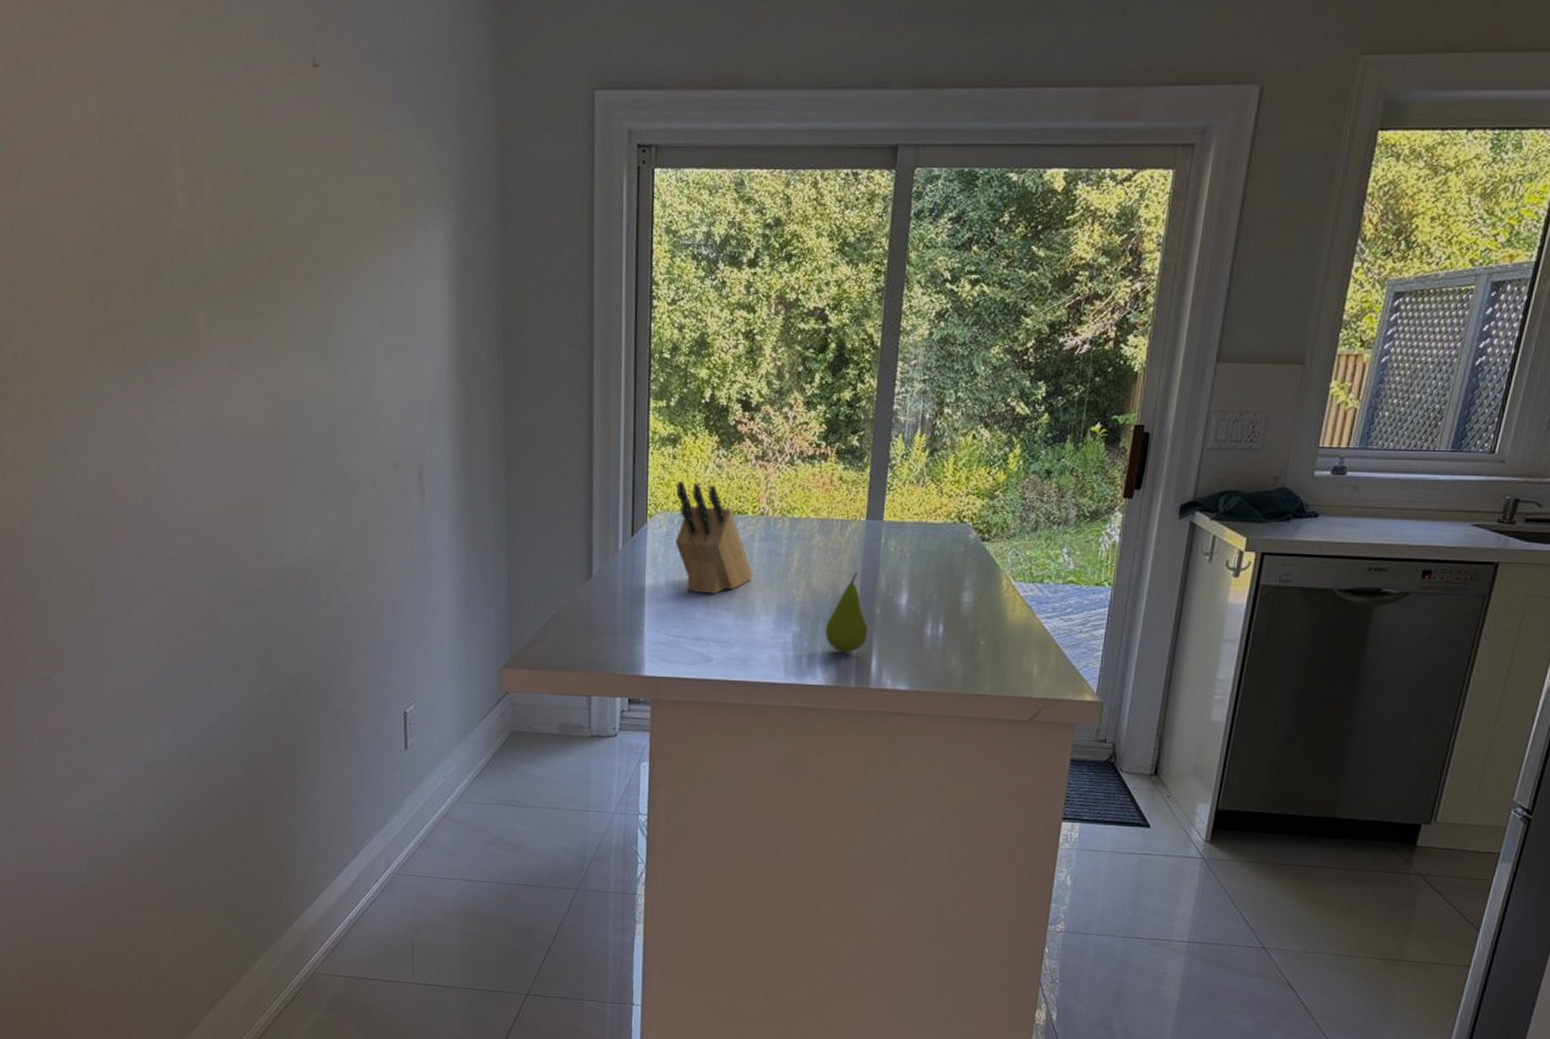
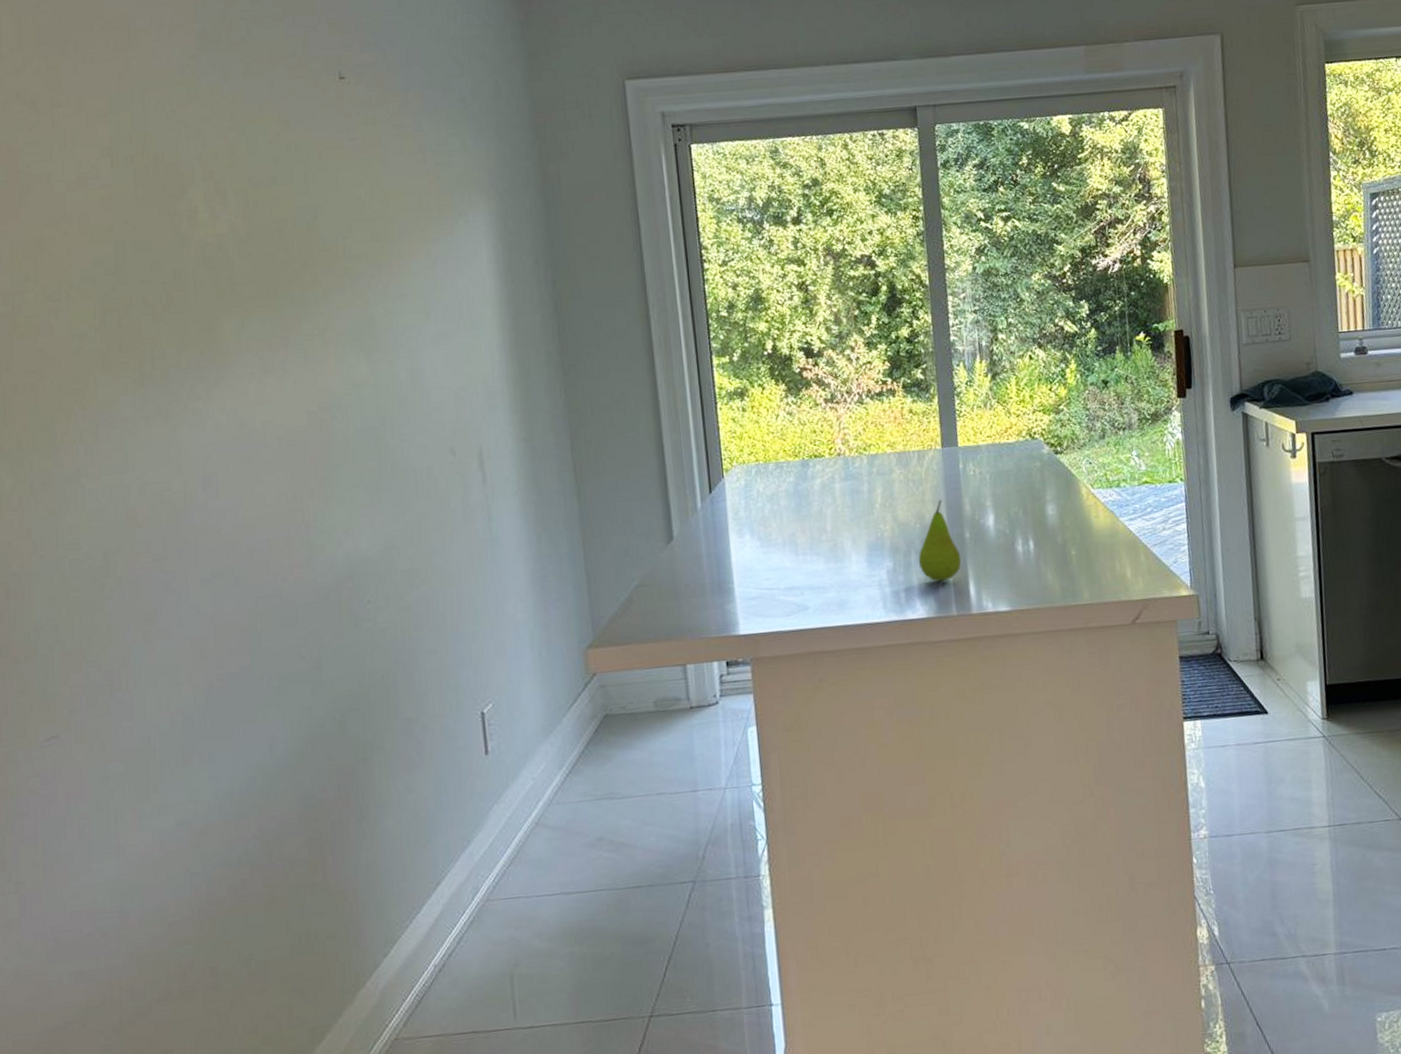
knife block: present [674,481,753,594] -> none [749,432,838,542]

